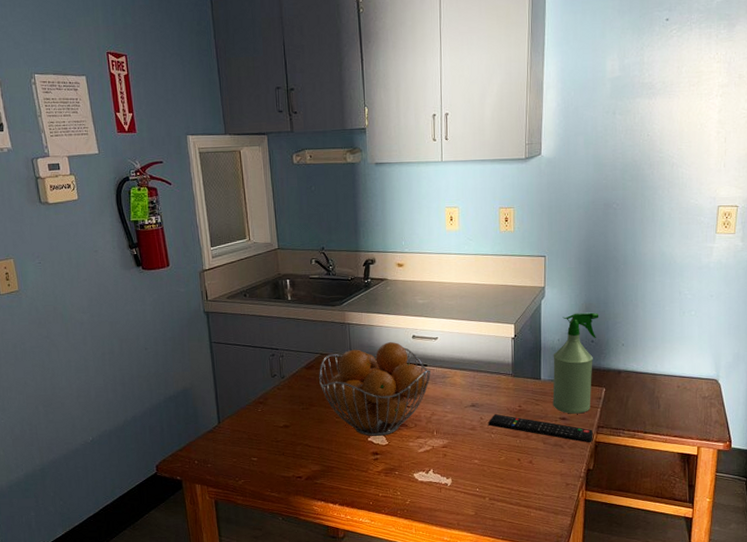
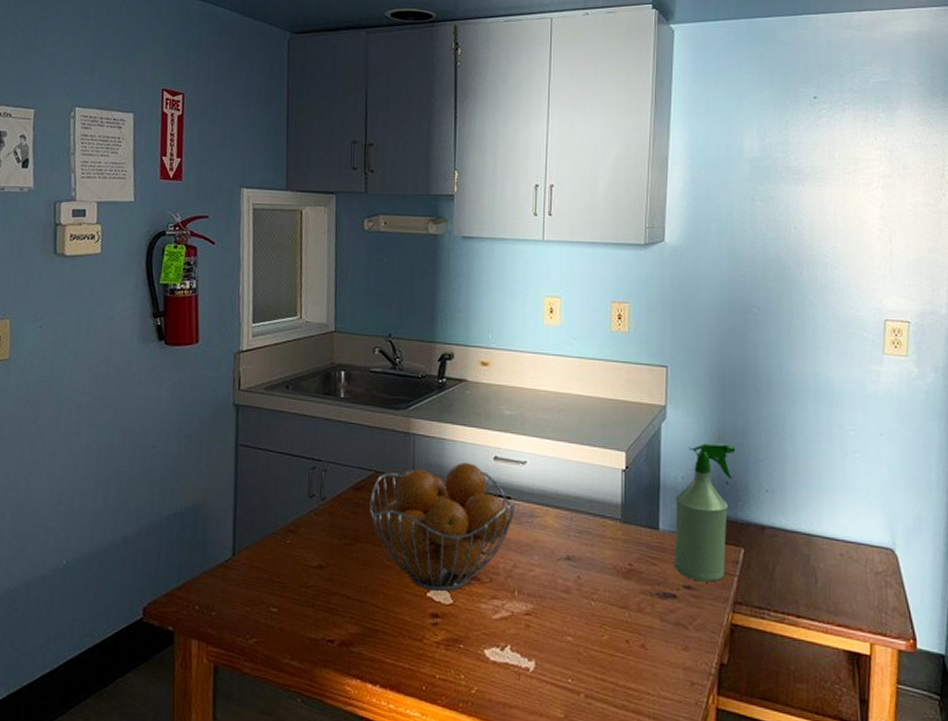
remote control: present [488,413,593,443] -> none [588,572,728,626]

